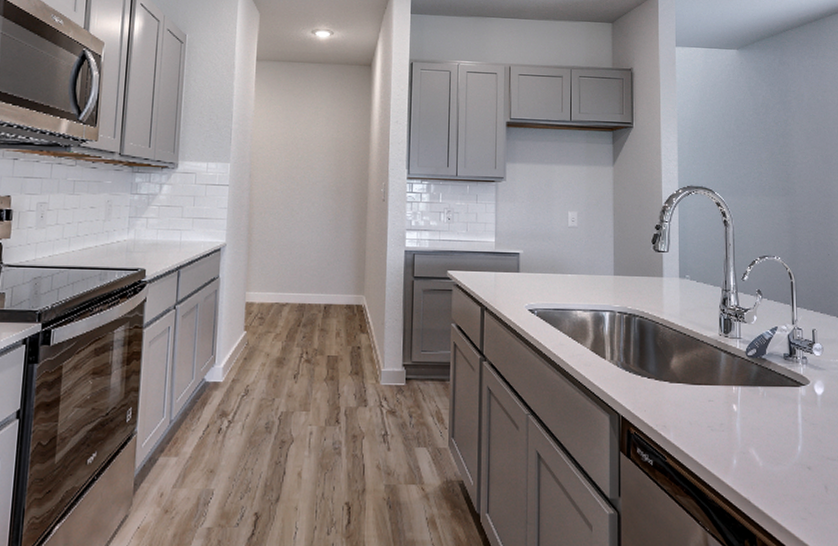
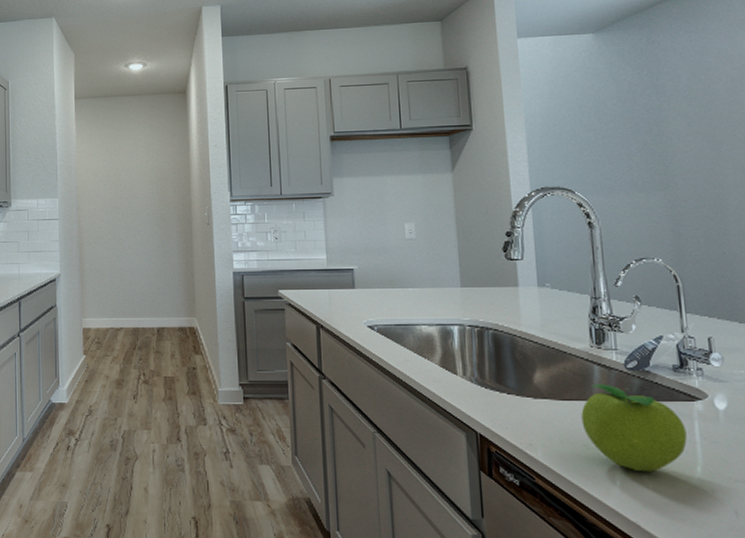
fruit: none [708,369,791,452] -> present [581,383,687,472]

